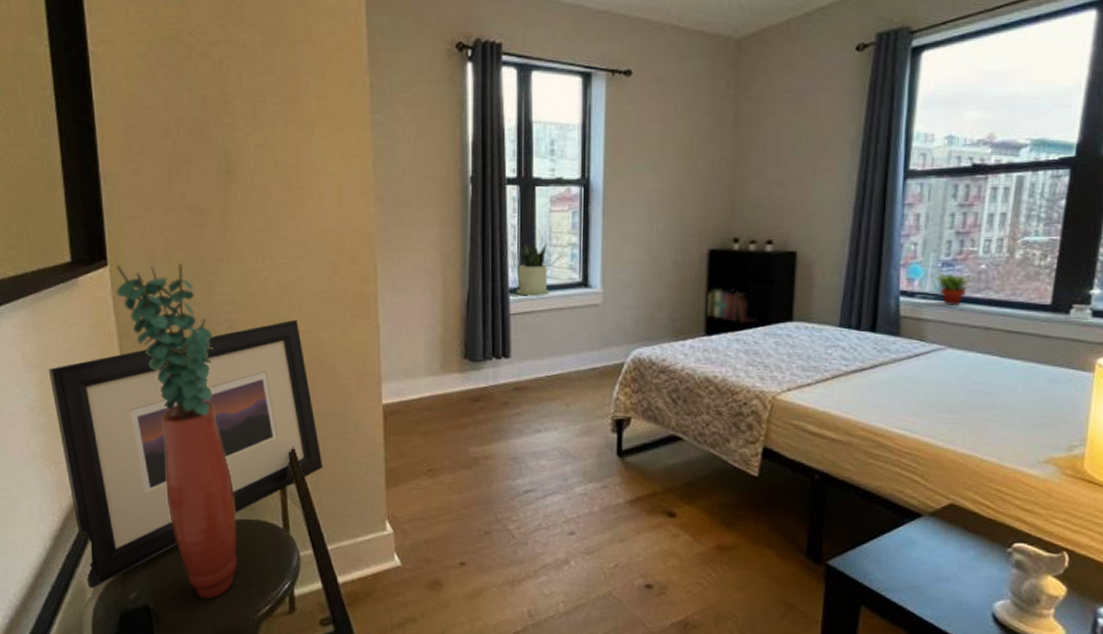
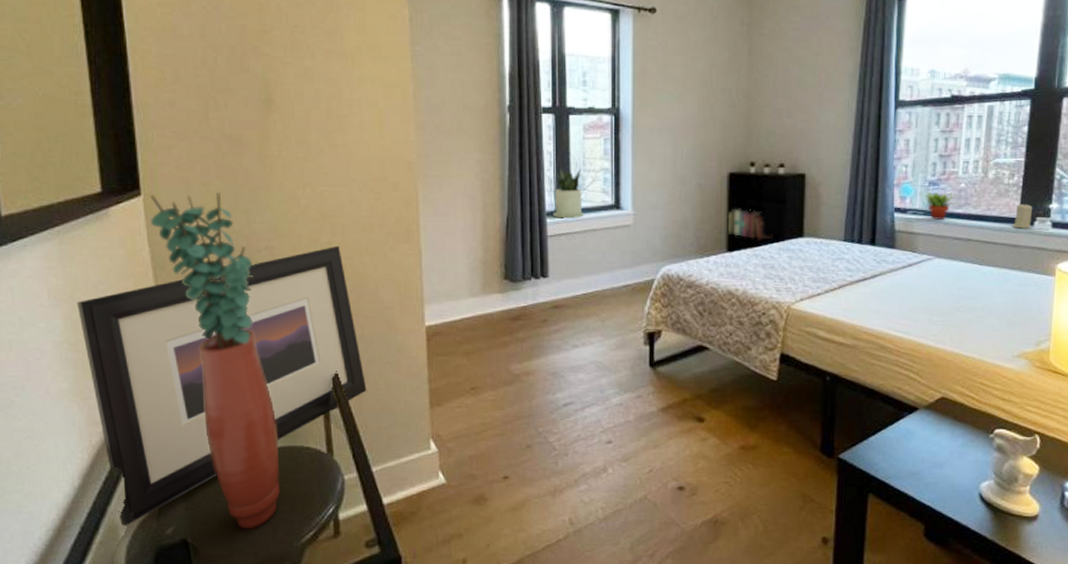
candle: none [1041,288,1069,317] -> present [1011,203,1033,229]

